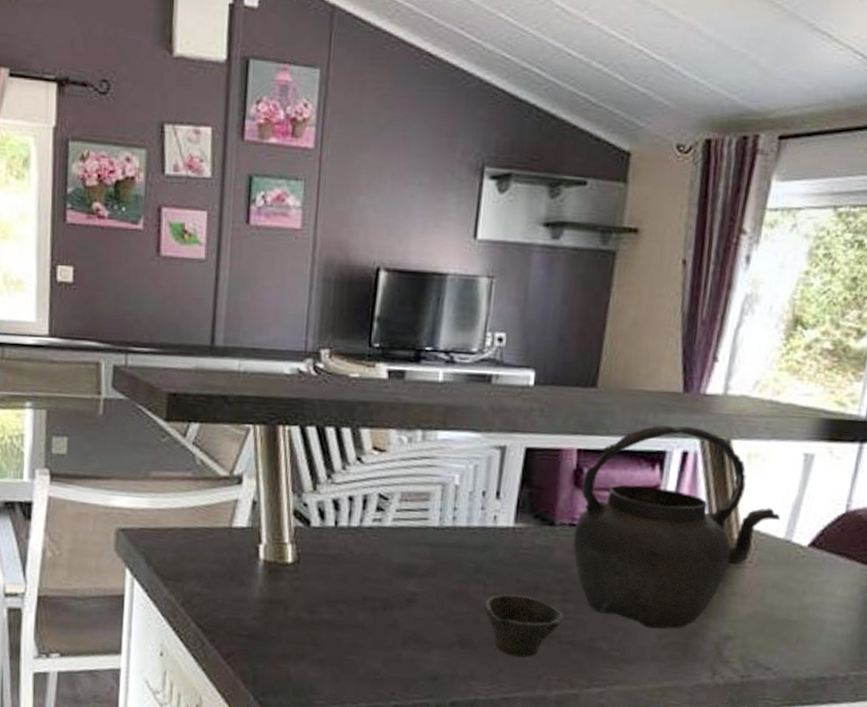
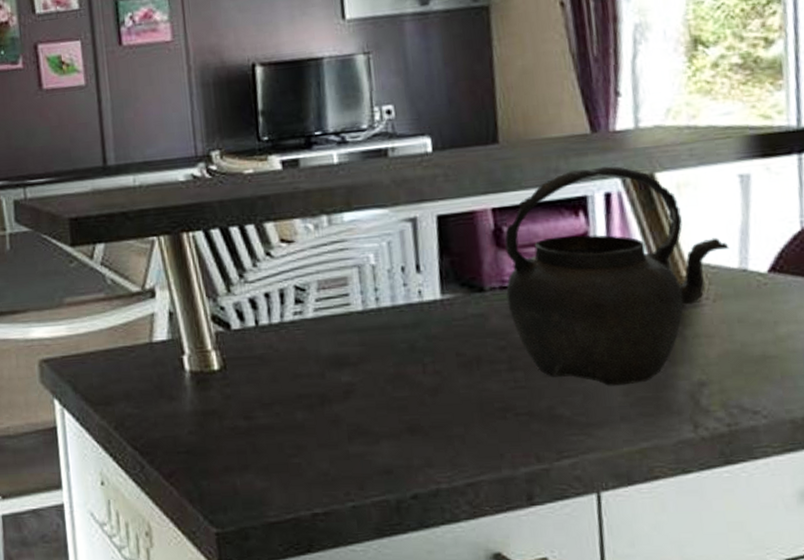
cup: present [484,594,563,658] -> none [426,370,515,437]

